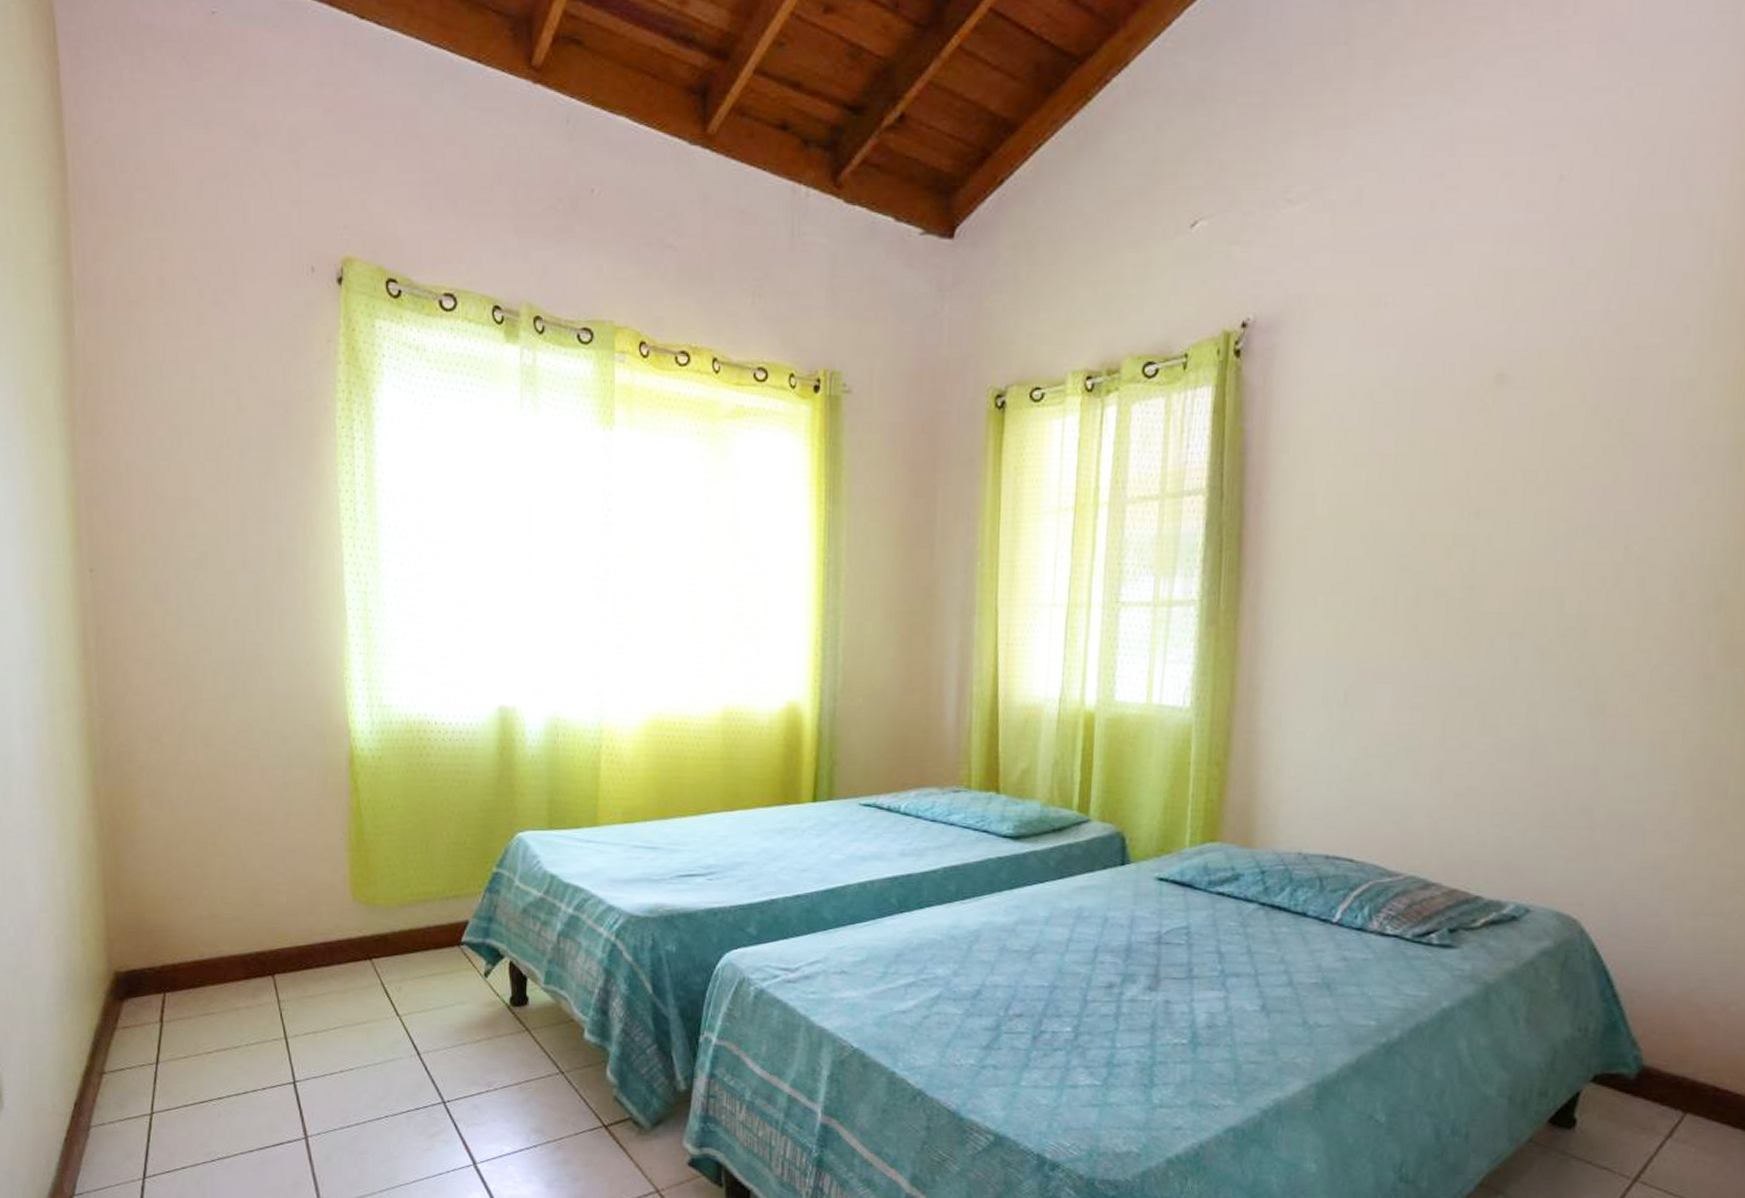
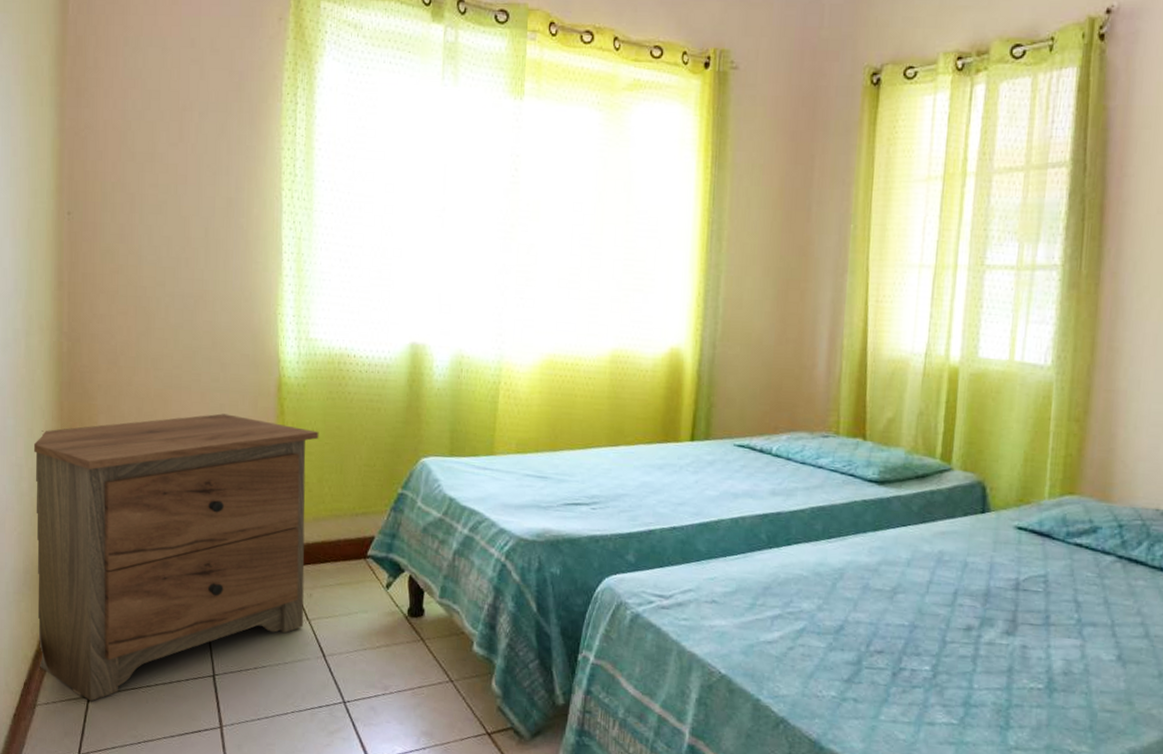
nightstand: none [67,793,400,1119] -> present [33,413,319,702]

